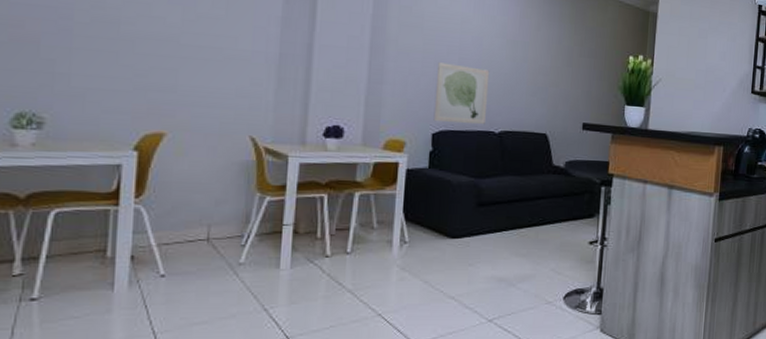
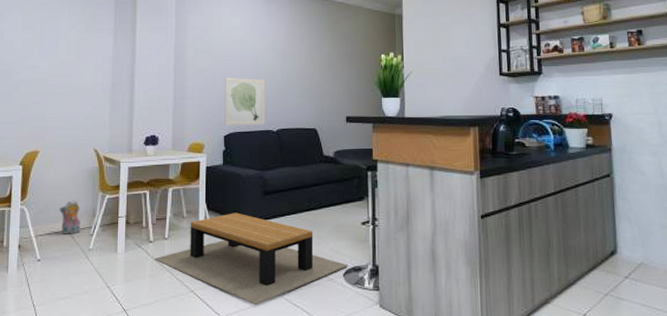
plush toy: none [194,200,227,244] -> present [59,199,81,234]
coffee table: none [331,225,570,331] -> present [154,213,349,306]

